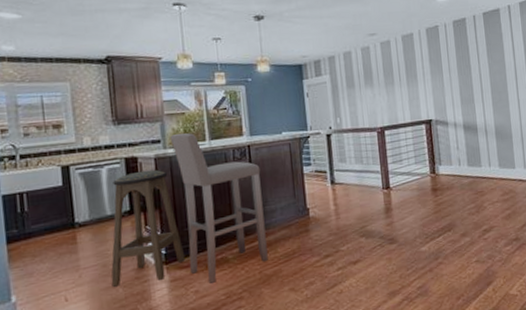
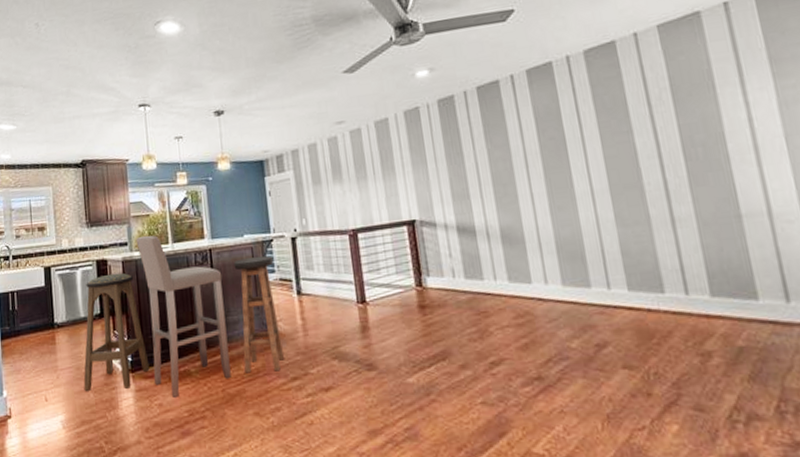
bar stool: none [272,151,319,256] -> present [233,256,285,374]

